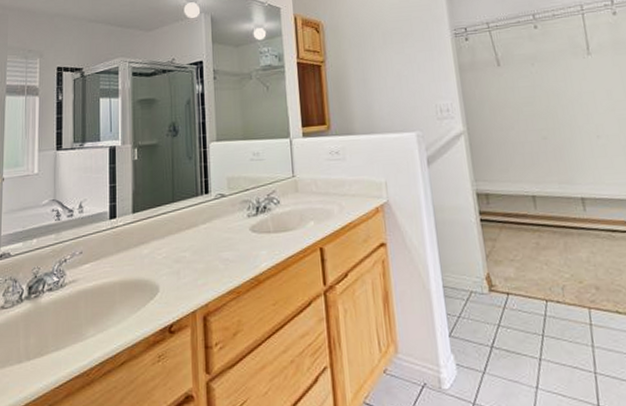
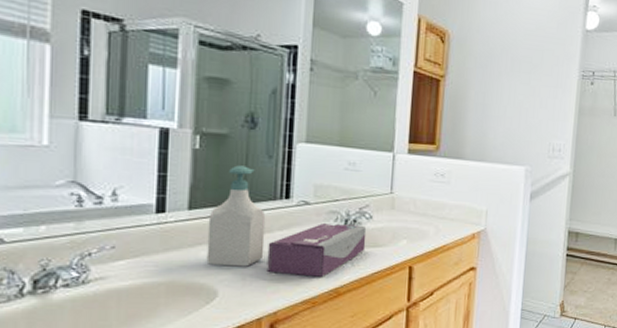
soap bottle: none [147,169,193,262] -> present [206,165,266,267]
tissue box: none [195,211,278,266] -> present [266,223,367,277]

